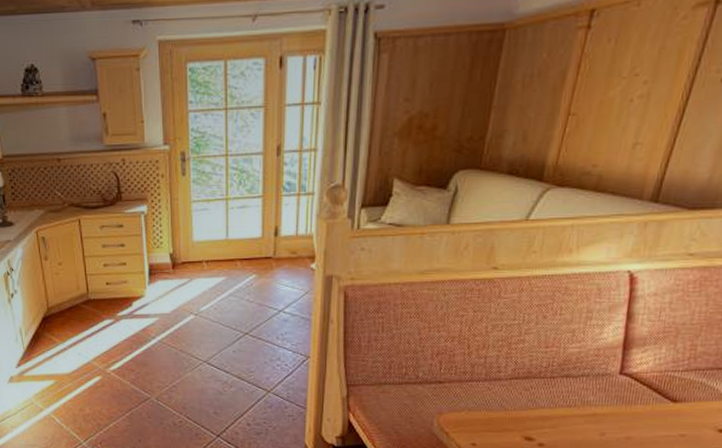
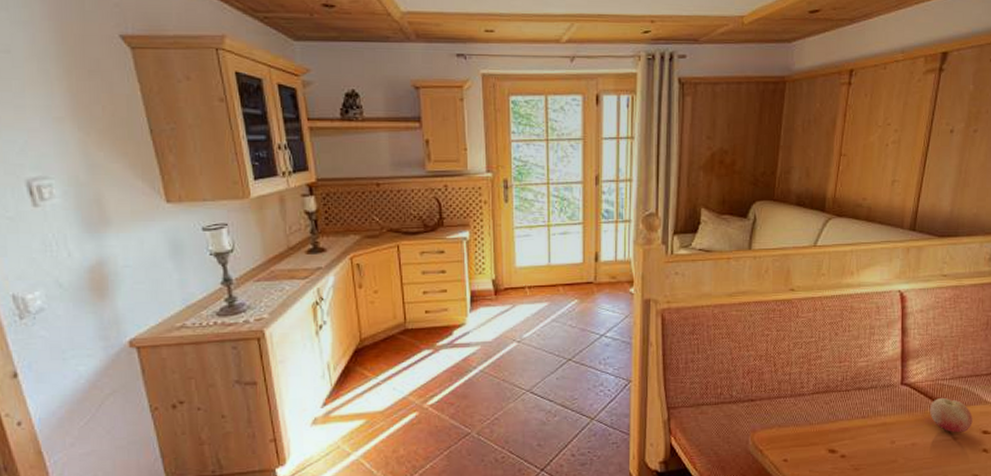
fruit: none [652,391,708,430] -> present [929,398,973,433]

